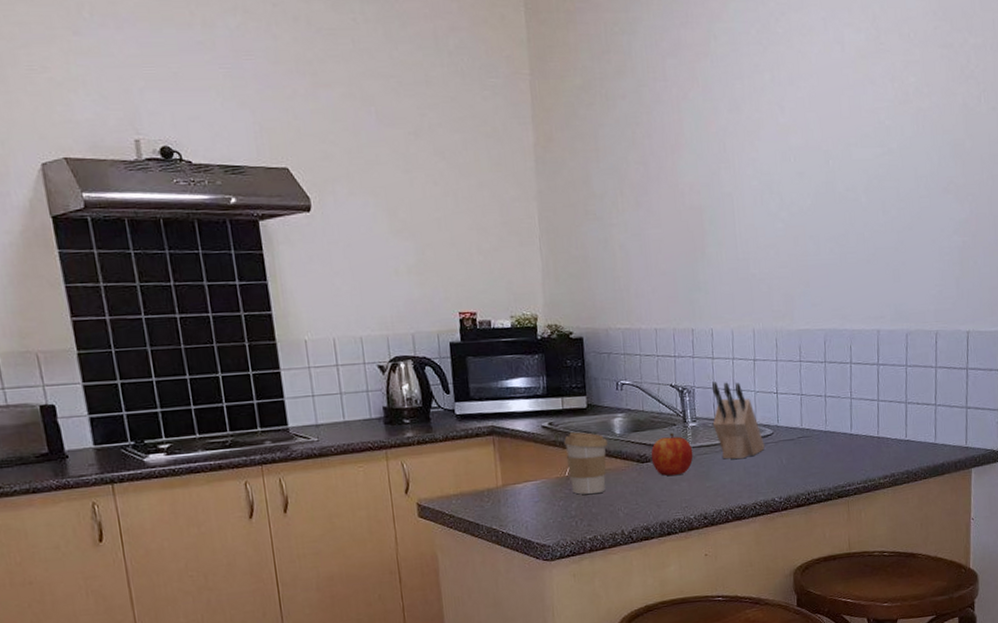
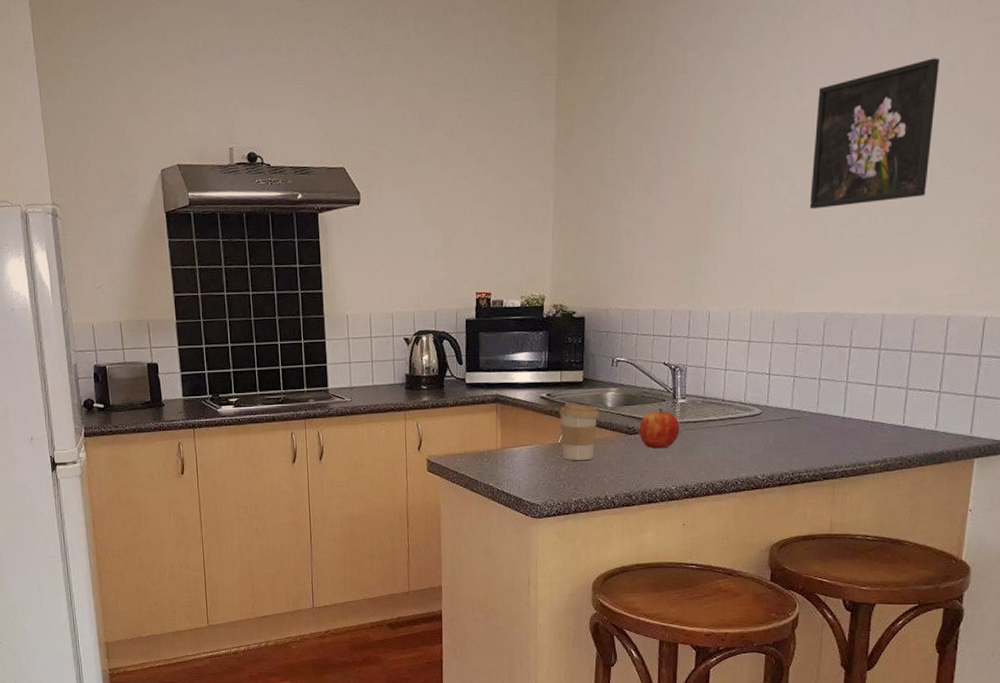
knife block: present [711,382,765,460] -> none [701,361,752,436]
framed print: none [798,79,906,225] -> present [809,58,940,210]

